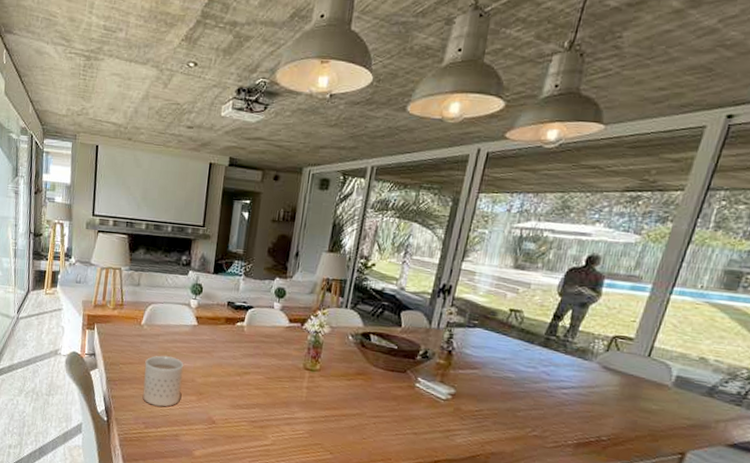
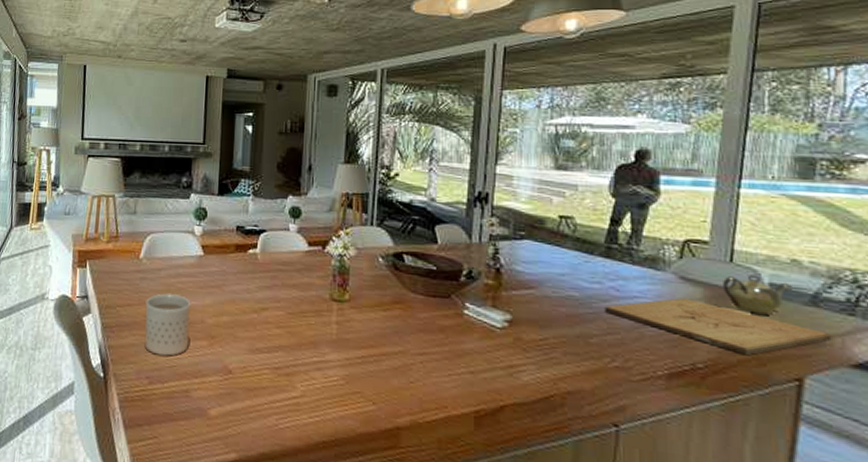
cutting board: none [534,383,718,433] -> present [604,298,832,356]
teapot: none [637,368,695,401] -> present [723,274,792,315]

